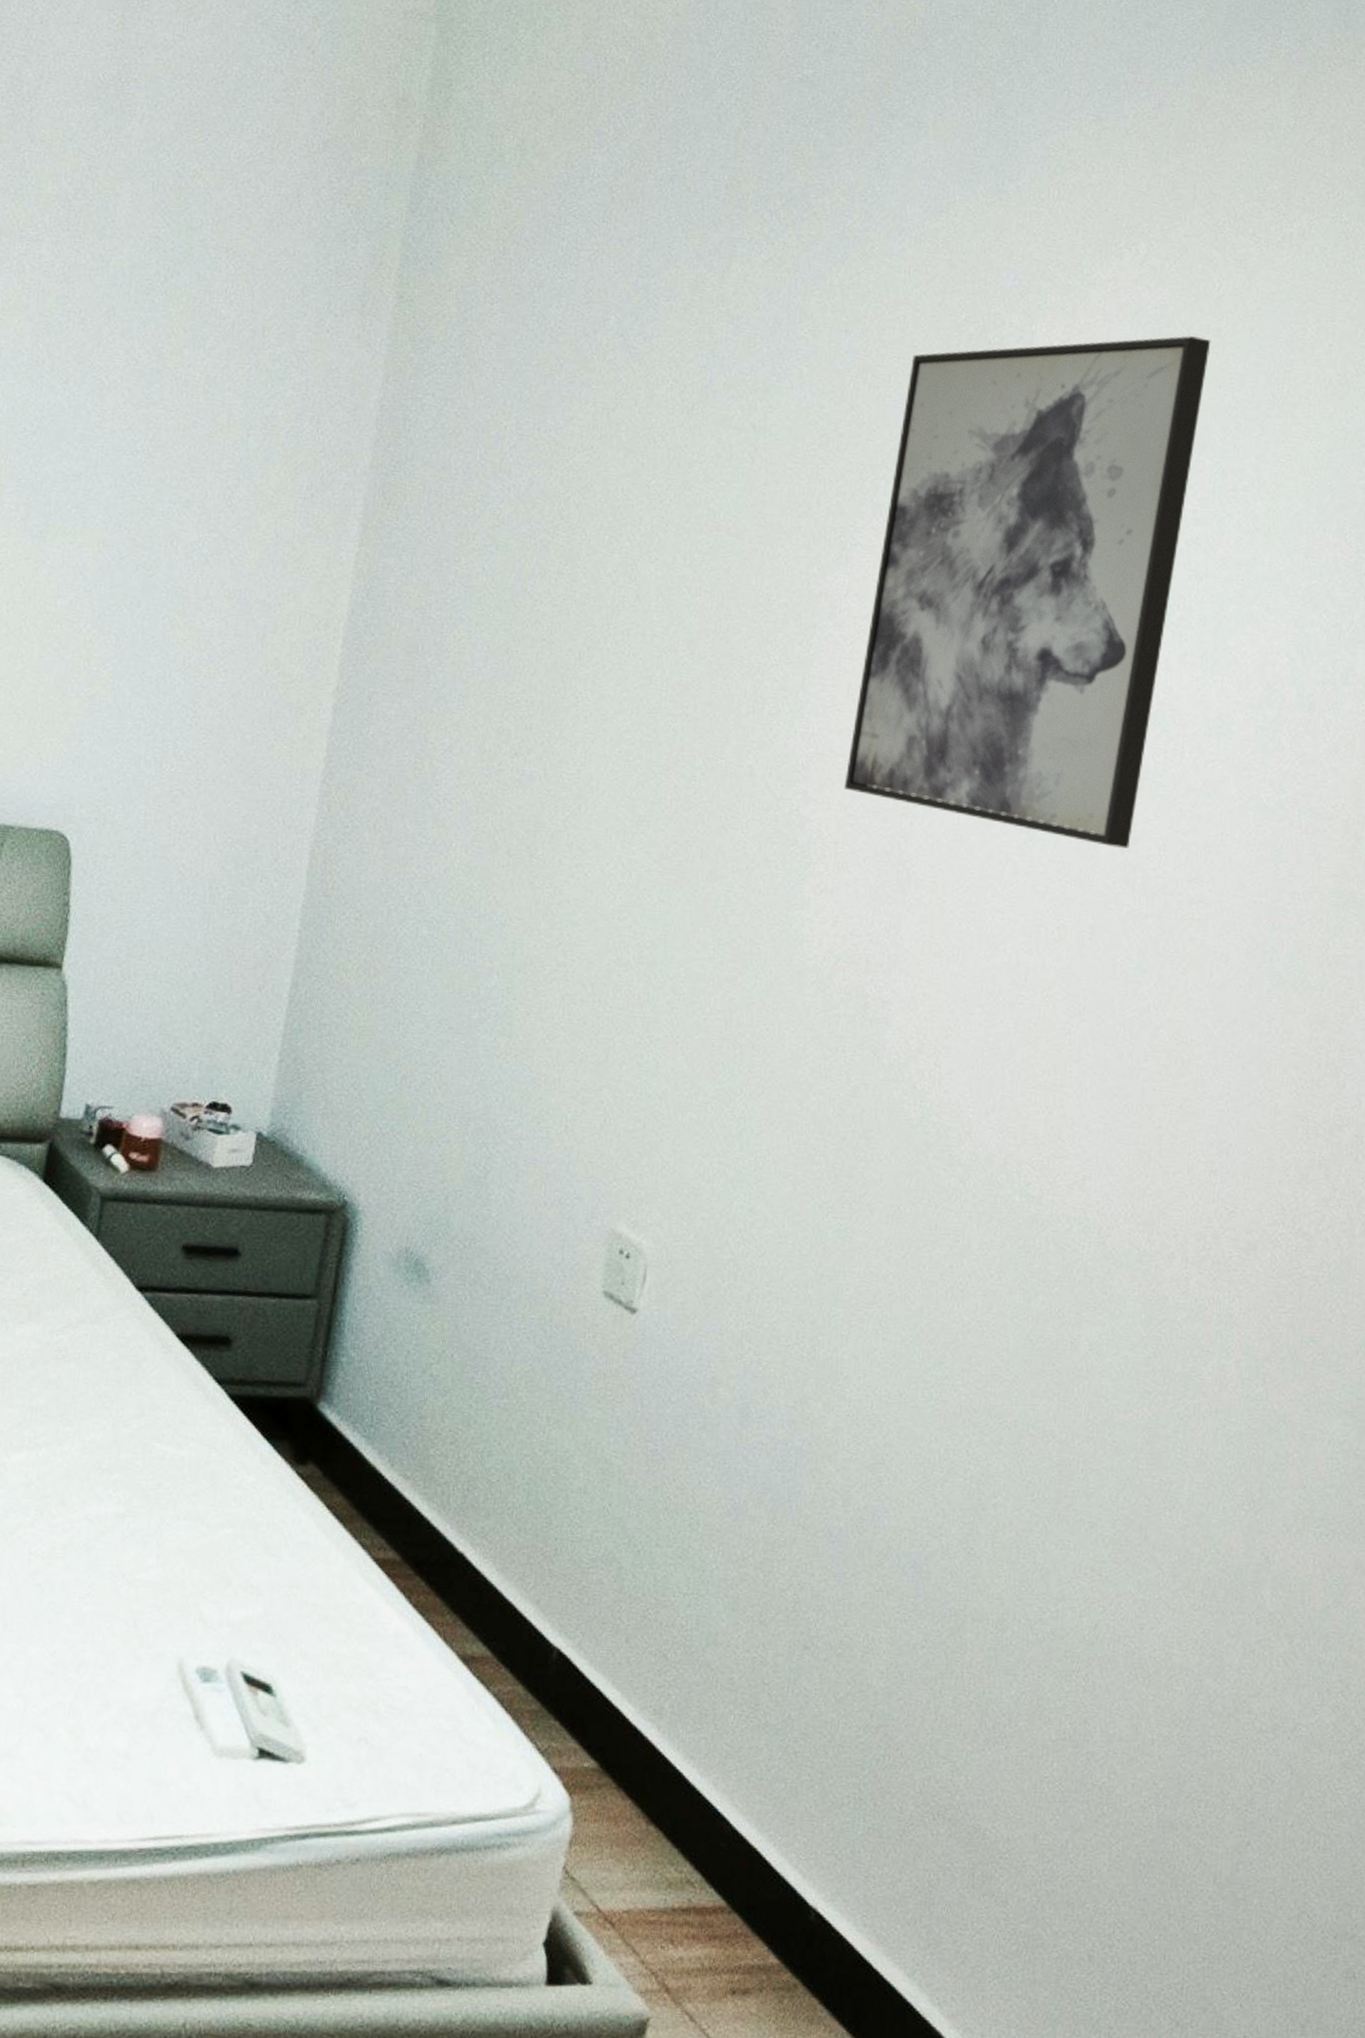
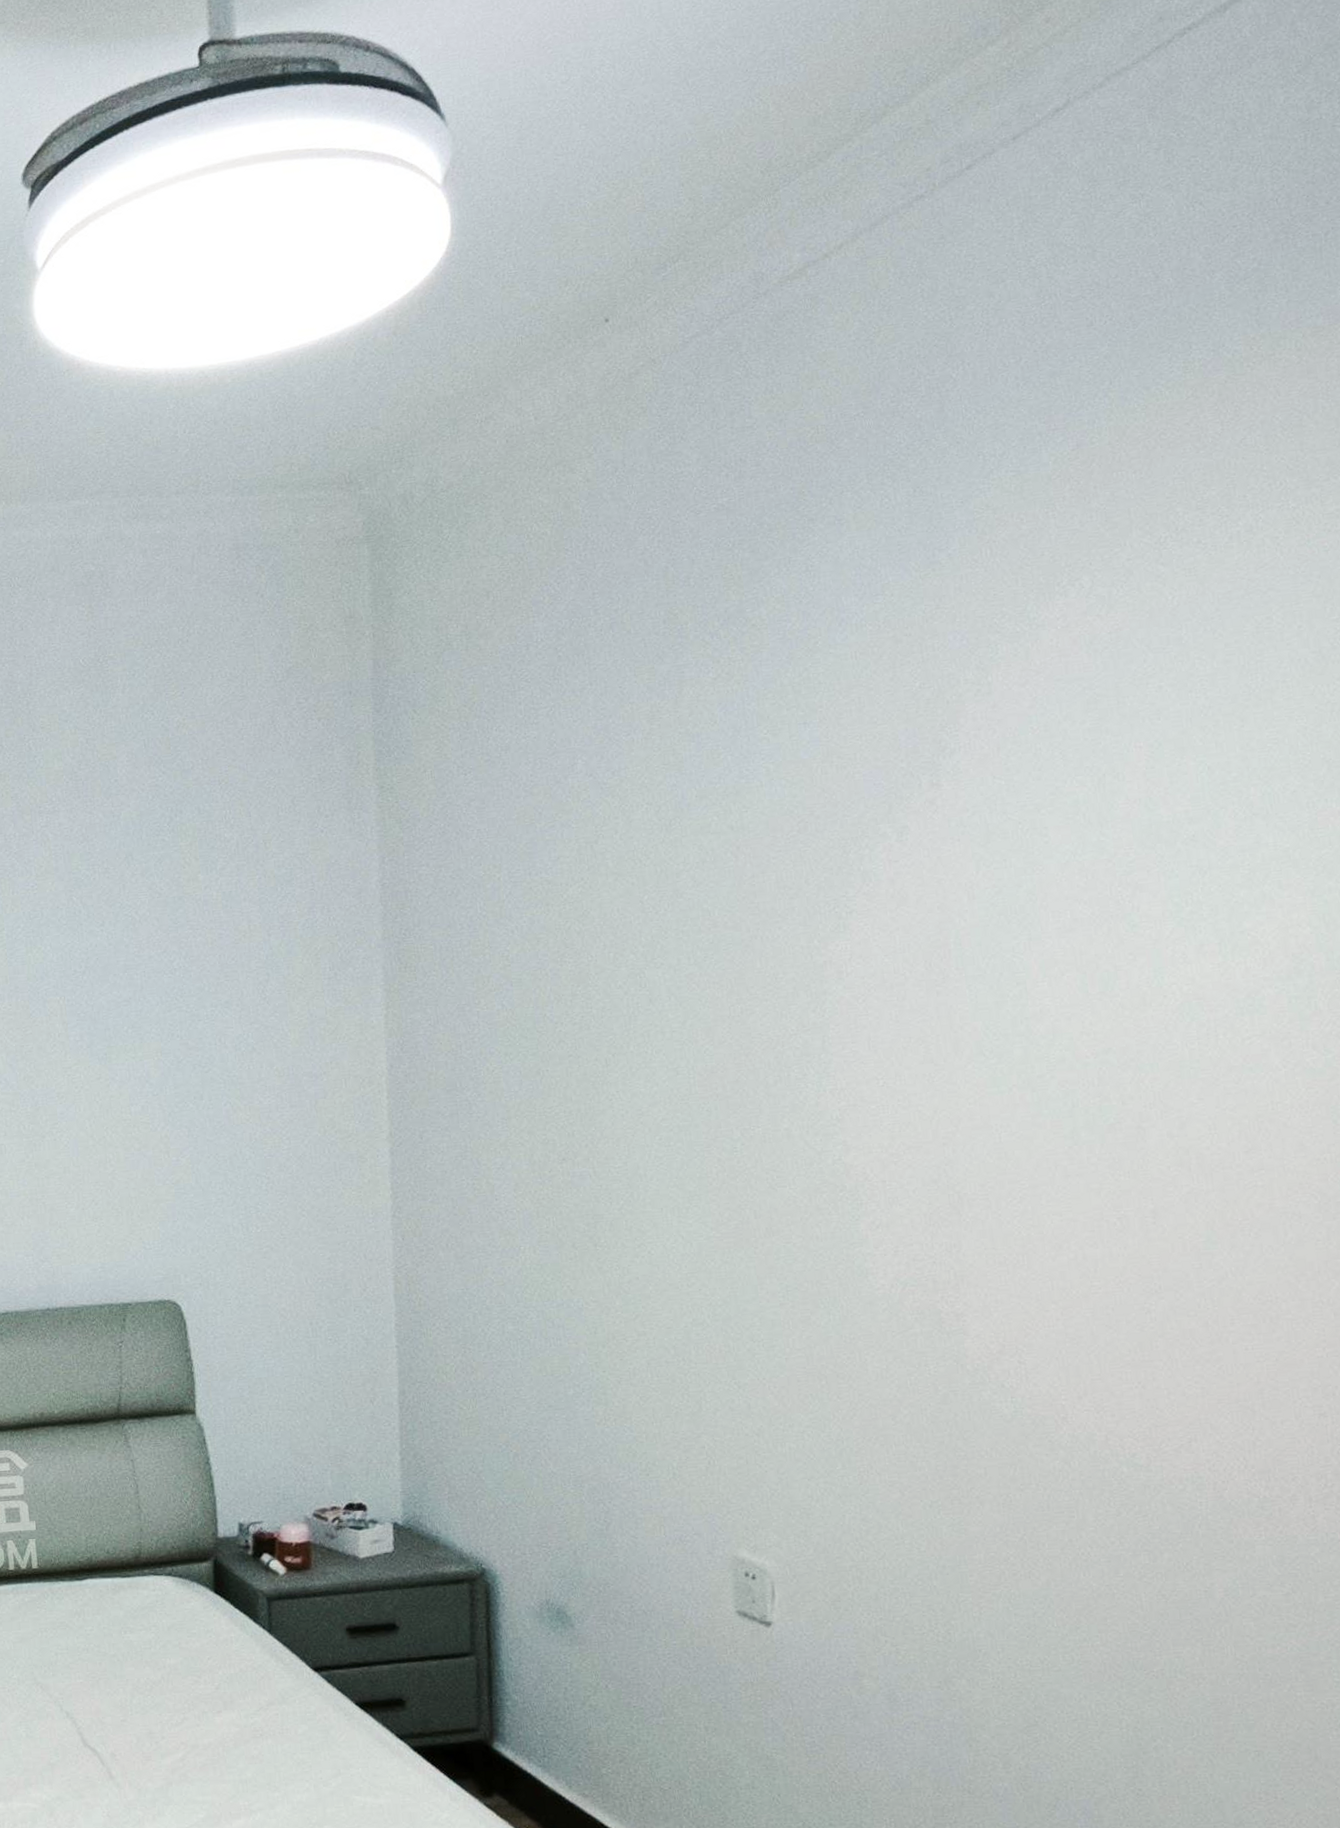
wall art: present [845,335,1211,849] -> none [873,649,1179,1136]

